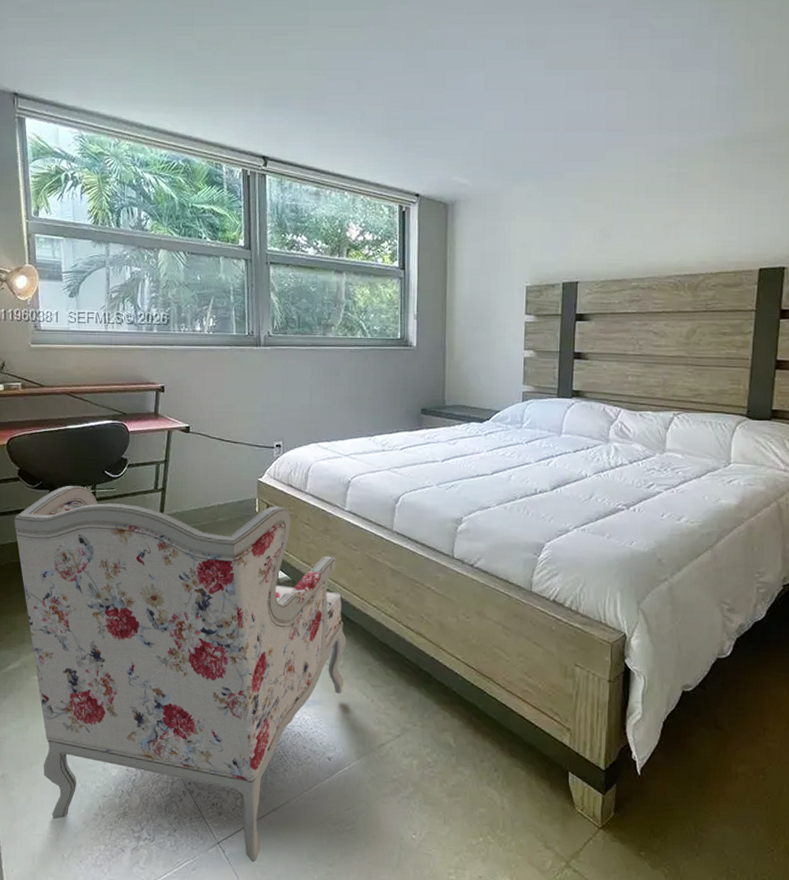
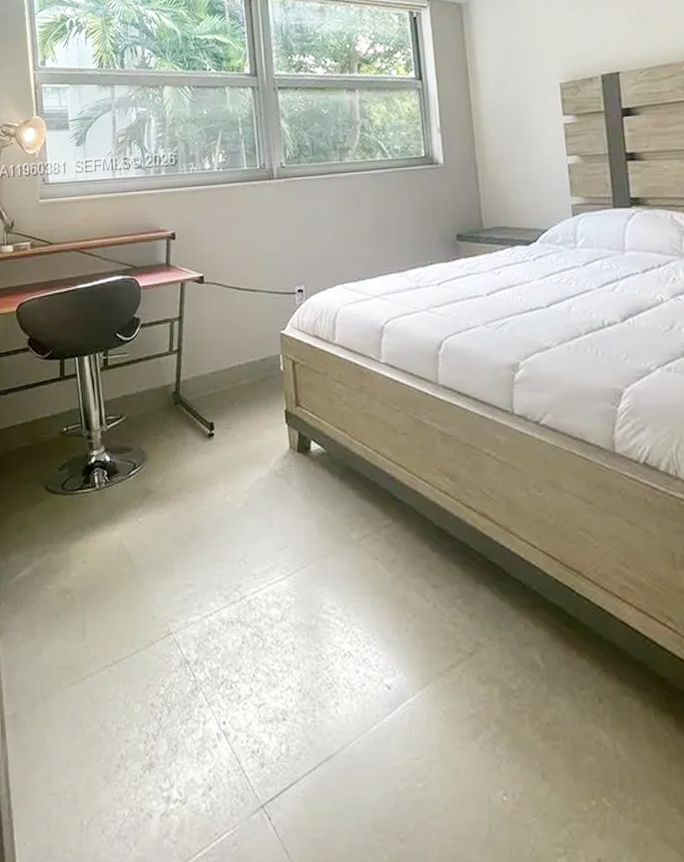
armchair: present [13,485,346,863] -> none [24,352,399,835]

